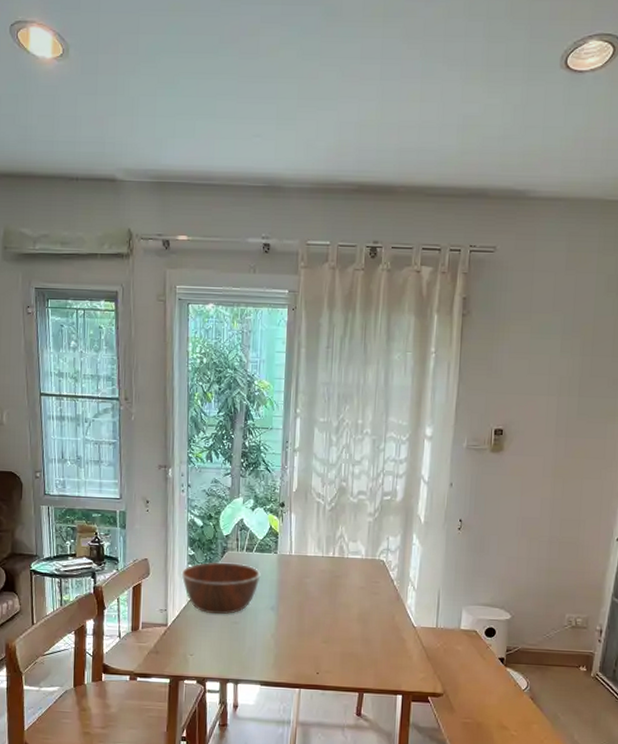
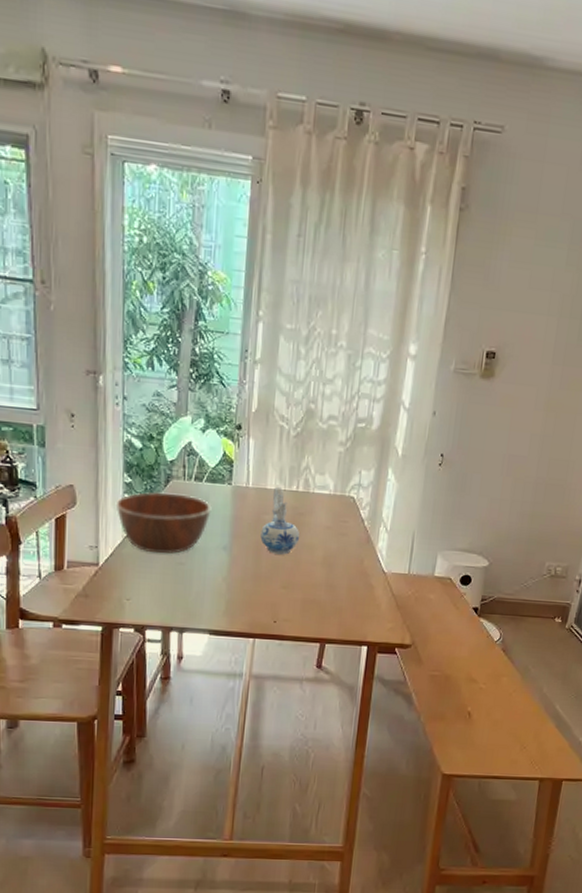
ceramic pitcher: none [303,553,337,613] -> present [260,486,299,555]

